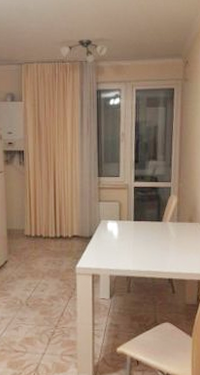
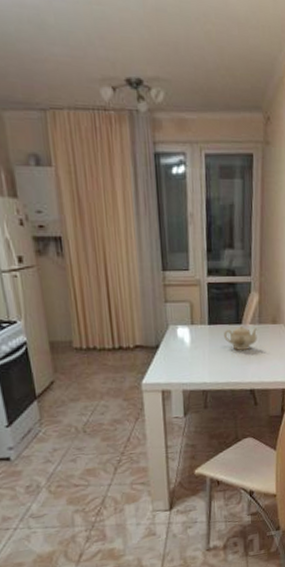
teapot: none [147,223,176,244] -> present [224,326,258,350]

